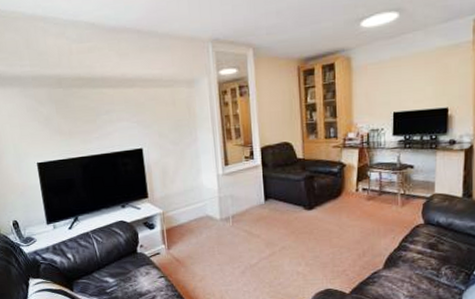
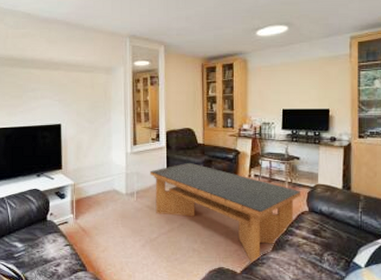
coffee table: none [244,180,416,284] -> present [149,162,301,264]

